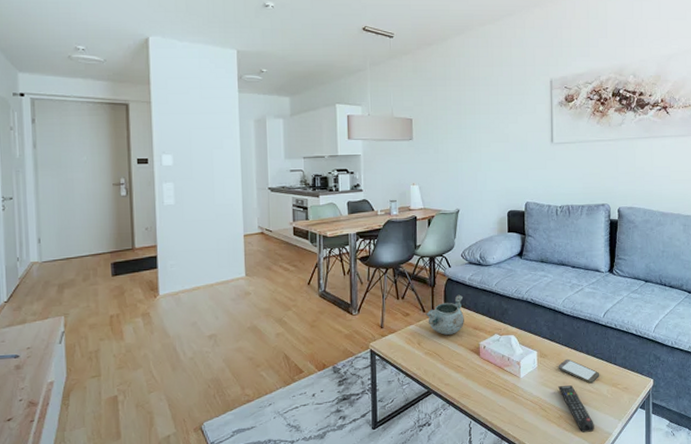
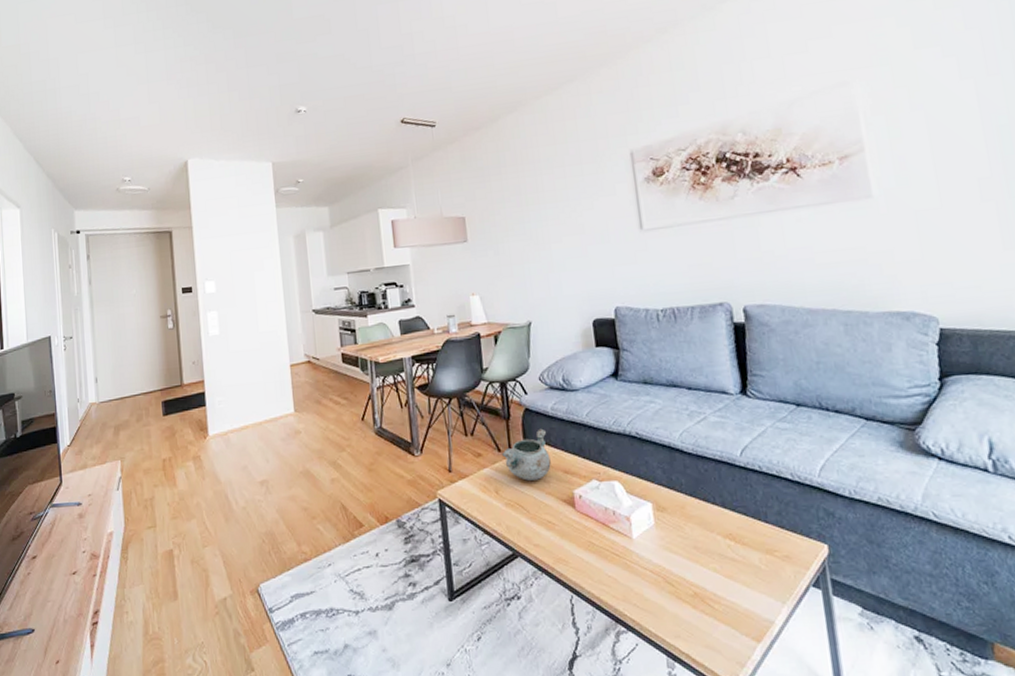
smartphone: present [558,359,600,384] -> none [683,513,746,549]
remote control: present [558,385,594,433] -> none [687,551,747,618]

